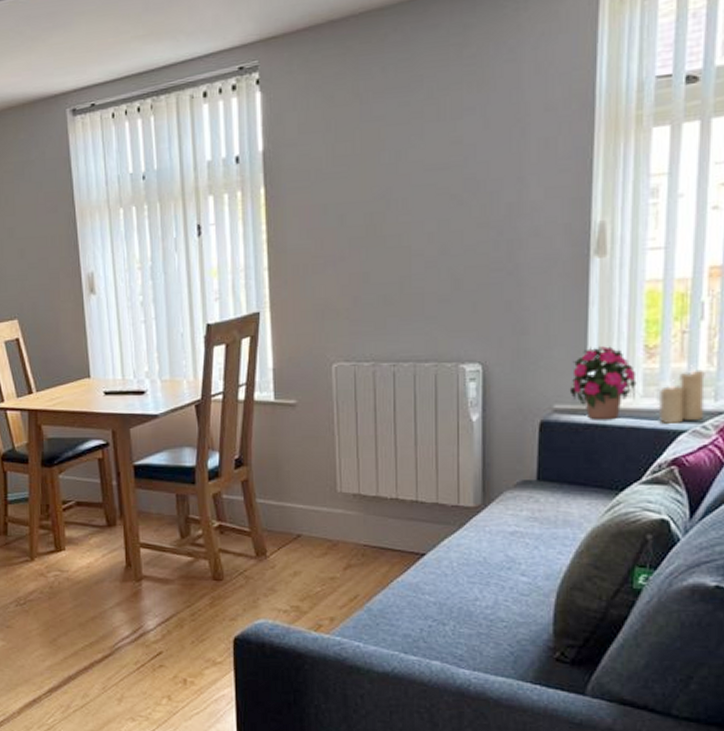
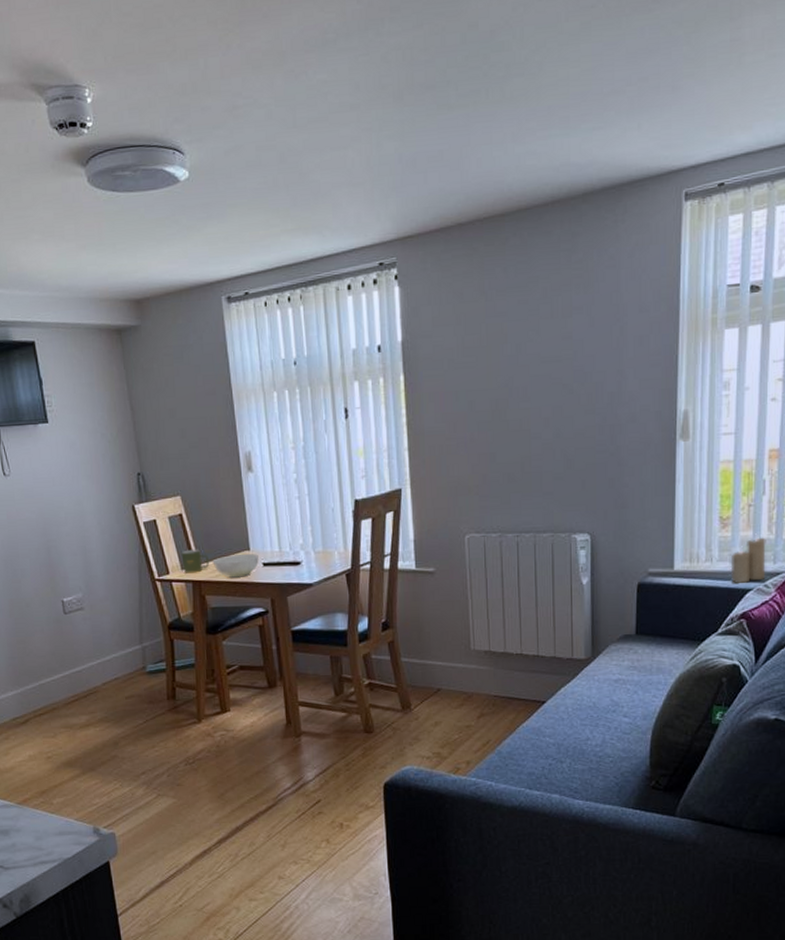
mug: none [17,376,47,403] -> present [181,549,210,575]
bowl: none [50,382,100,407] -> present [212,554,259,578]
potted flower: present [569,345,637,422] -> none [660,517,714,583]

